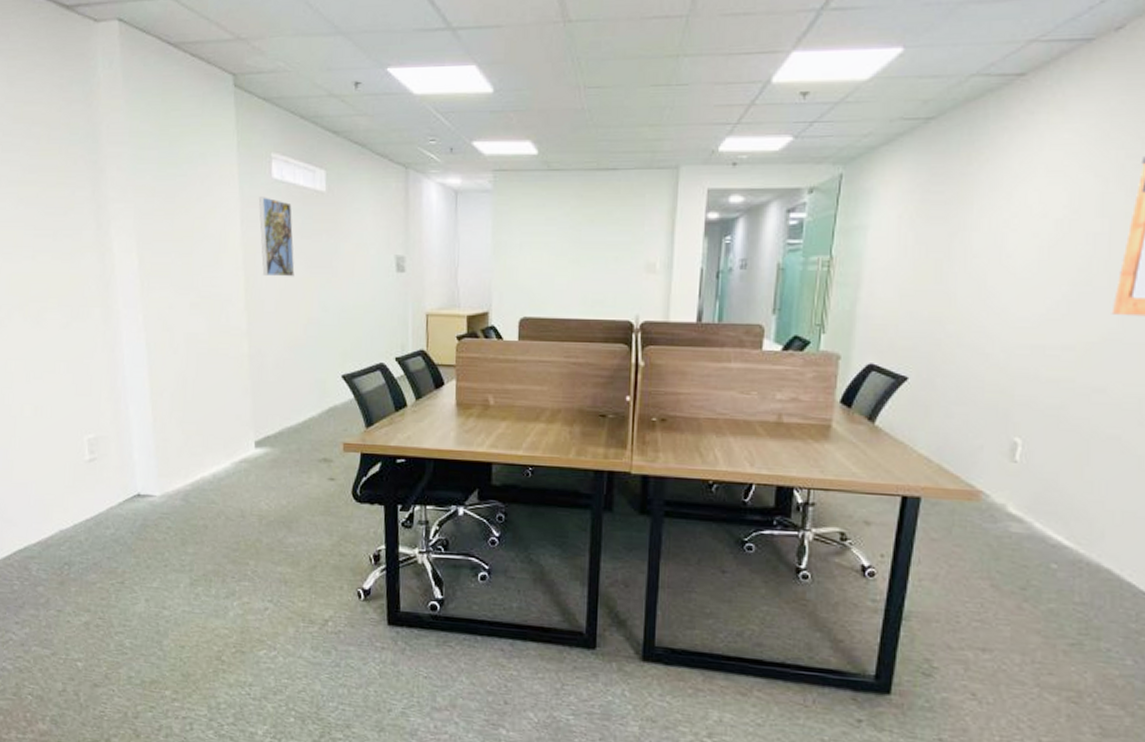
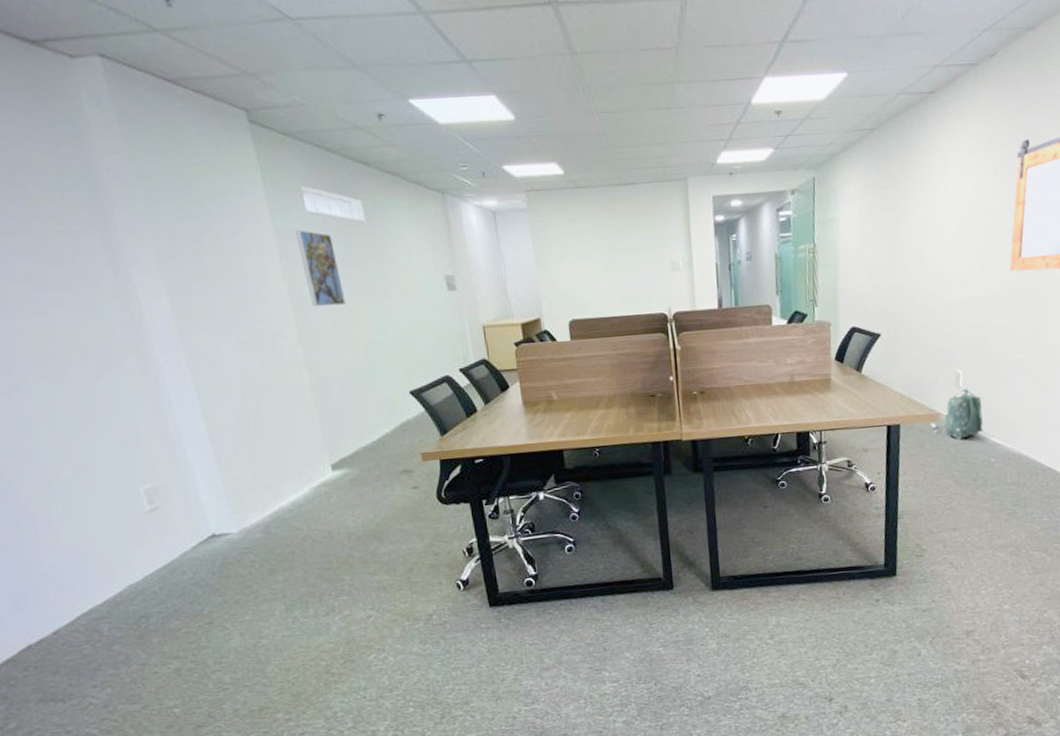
backpack: none [966,463,1045,532] -> present [931,388,984,440]

